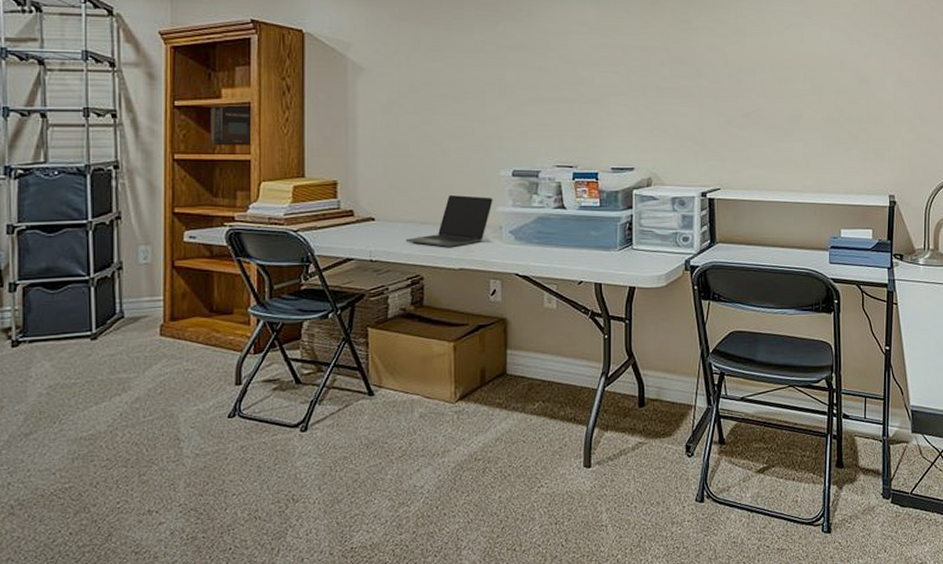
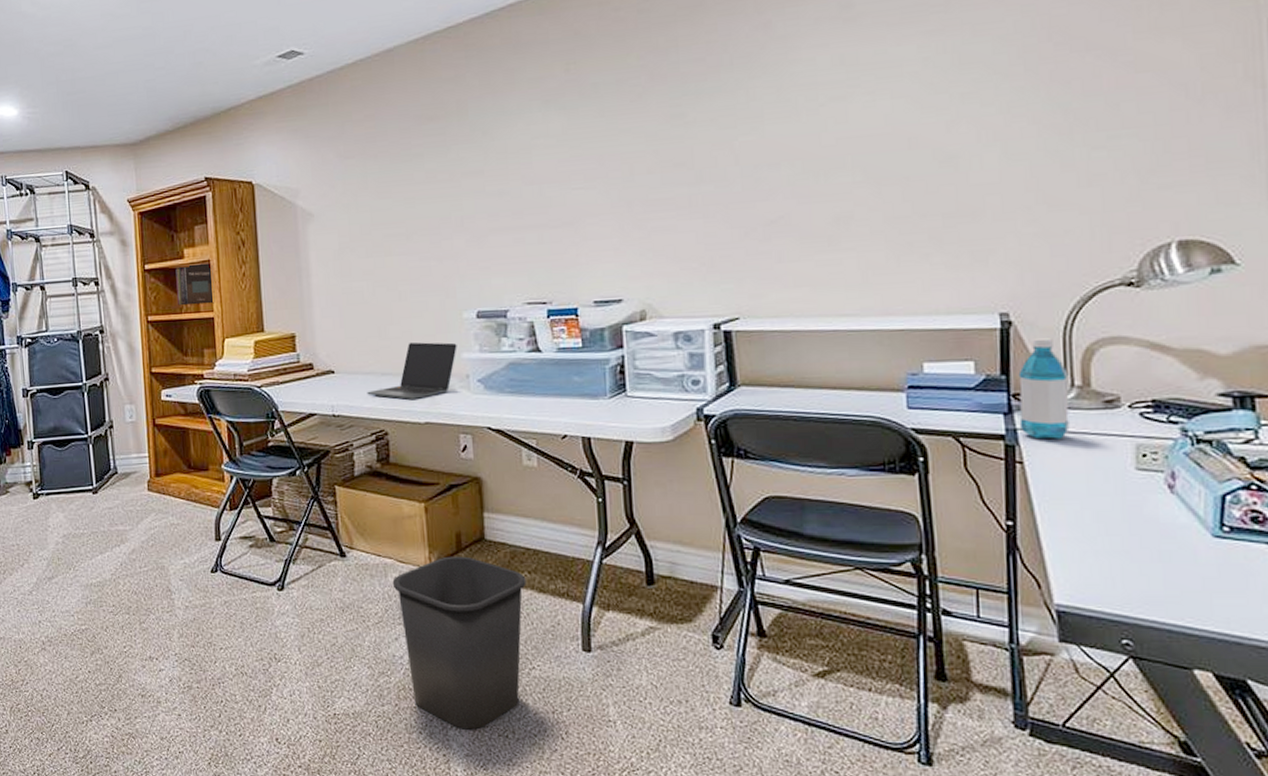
waste bin: none [418,390,540,548] -> present [392,556,527,730]
water bottle: none [897,214,926,287] -> present [1018,337,1070,439]

